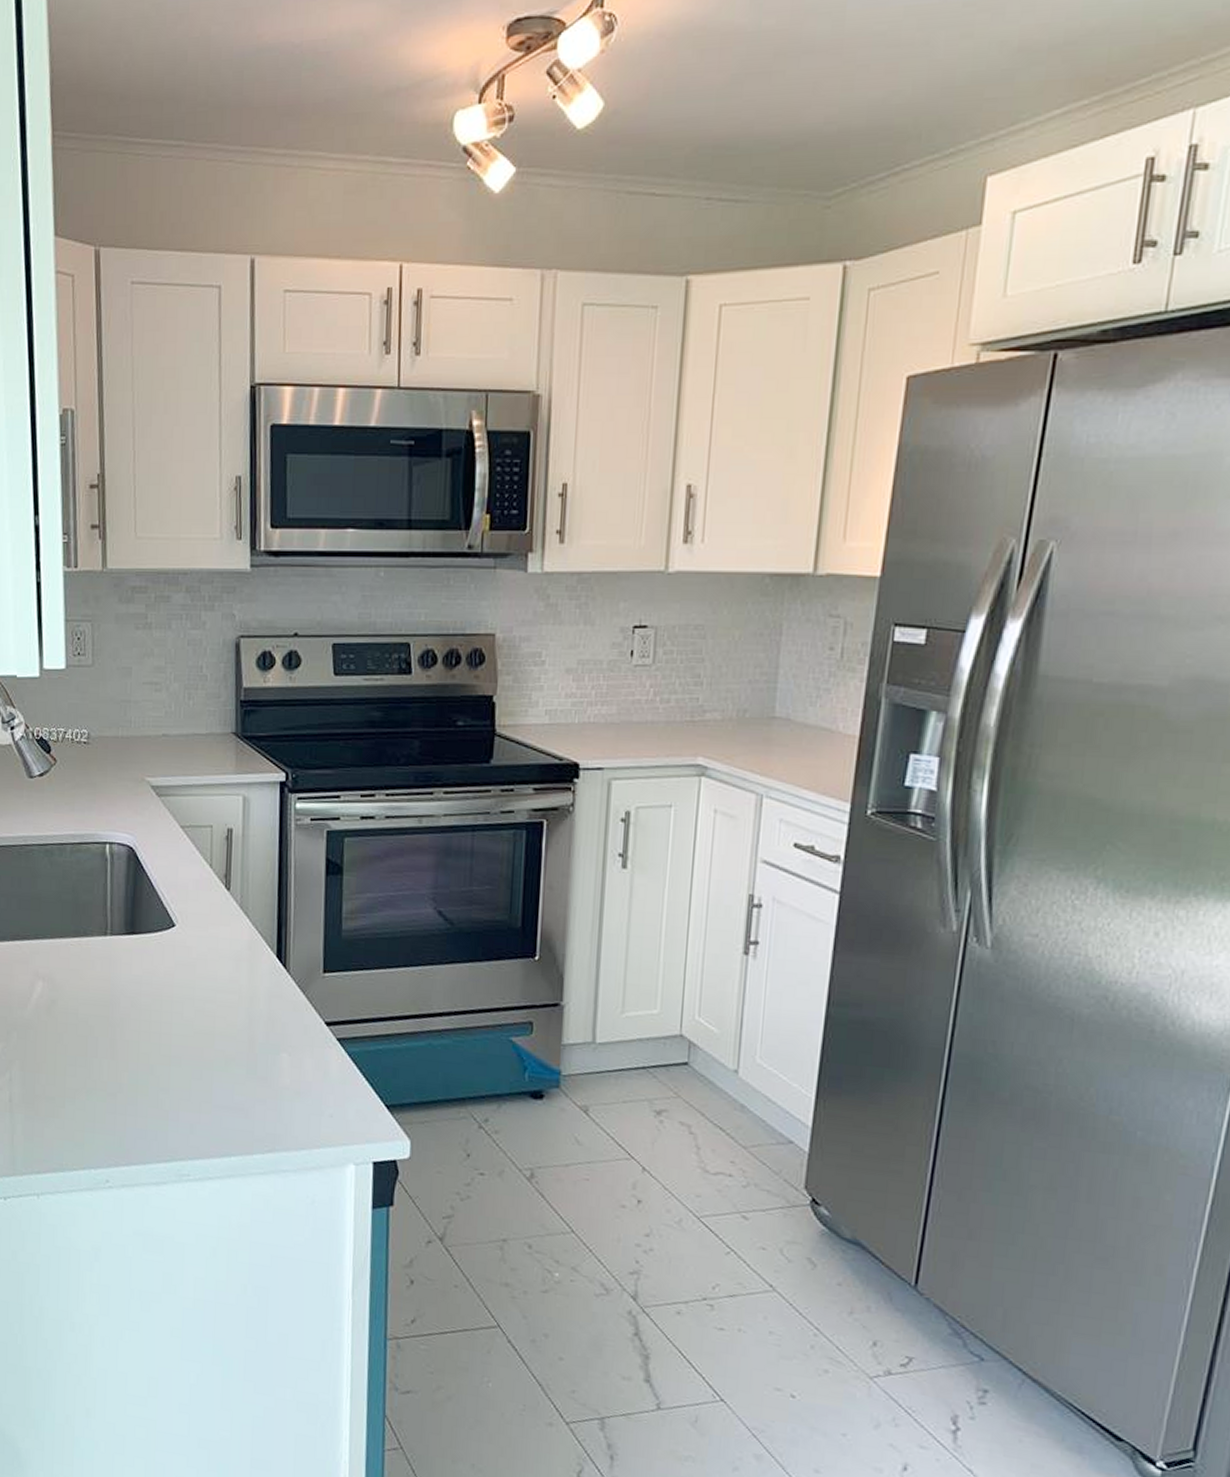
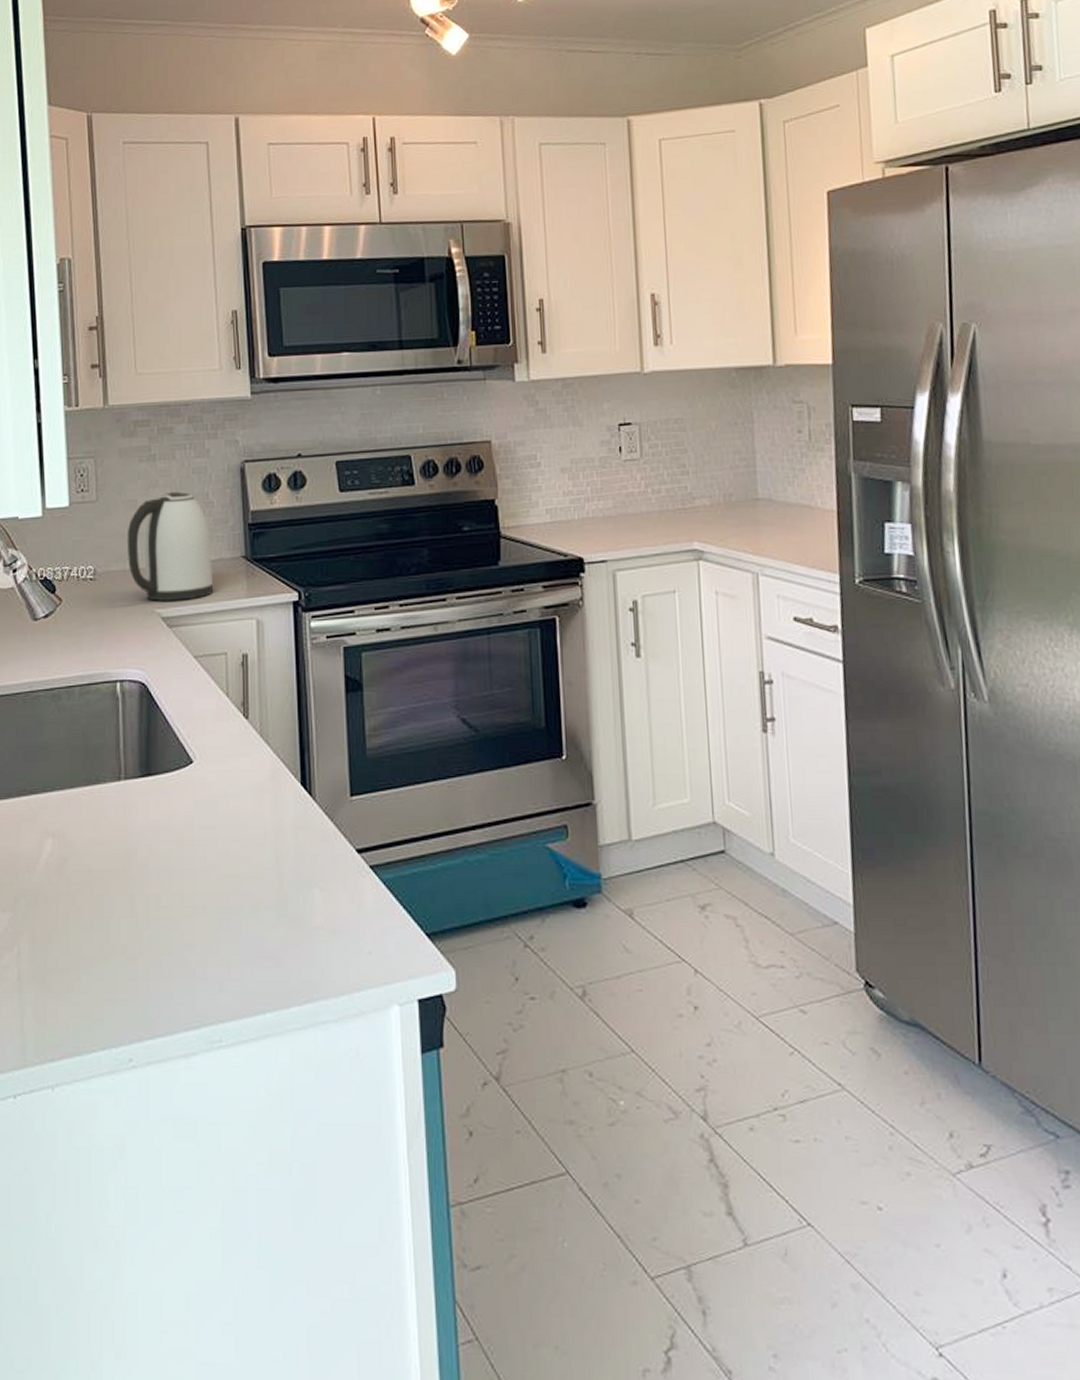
kettle: none [120,662,203,771] -> present [127,491,214,601]

